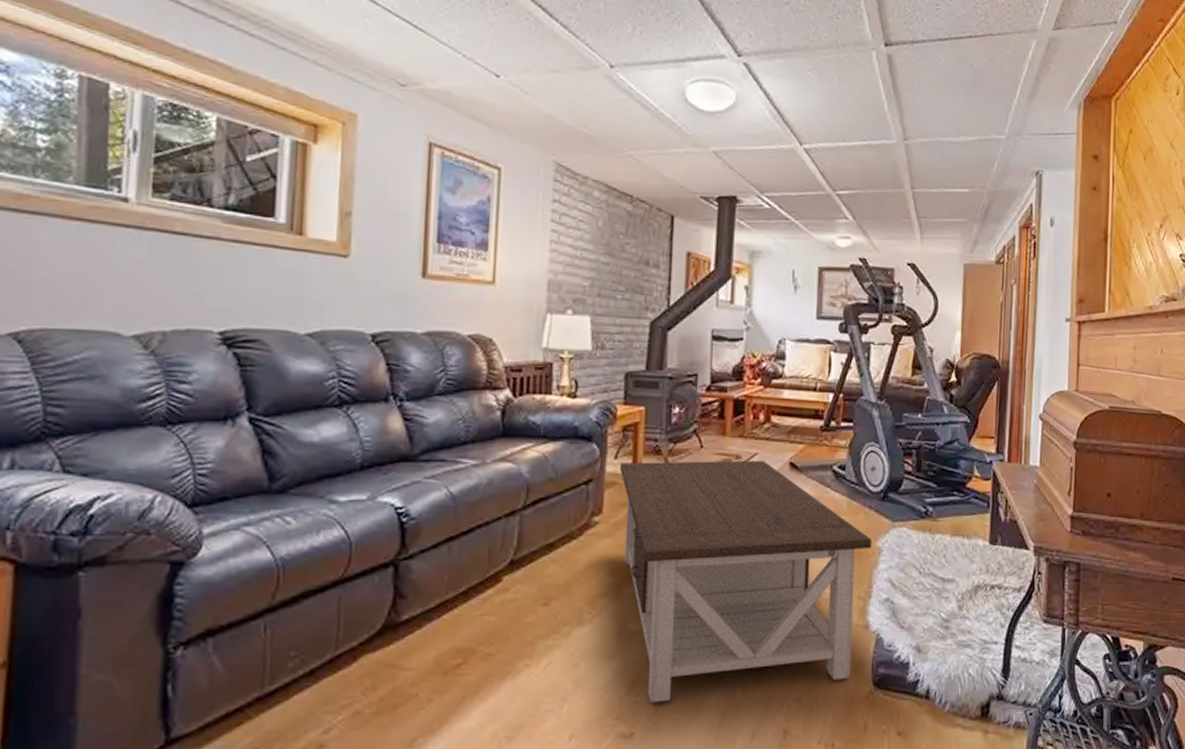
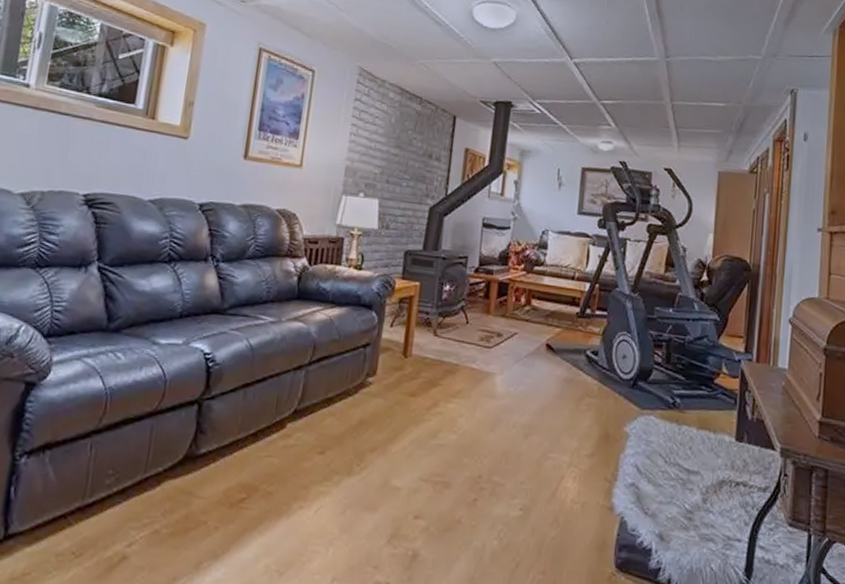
coffee table: present [619,460,872,703] -> none [392,331,620,558]

